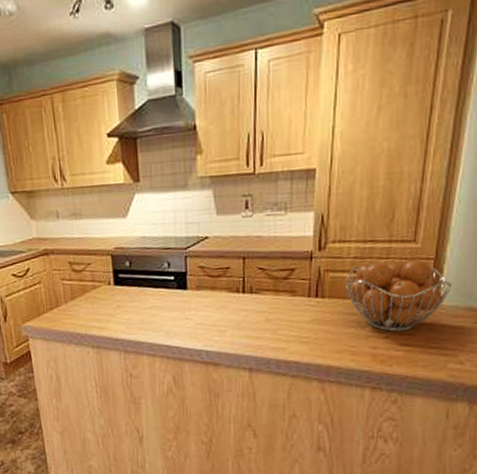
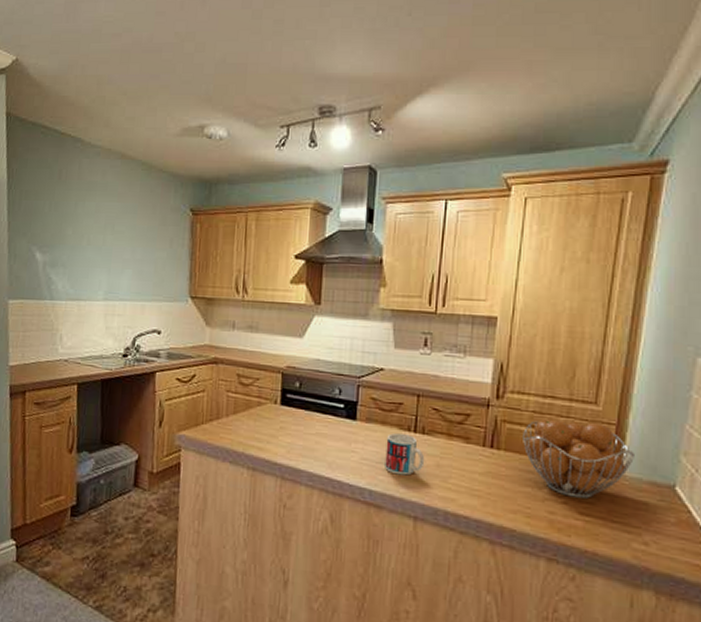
mug: none [217,296,255,334] -> present [385,433,425,476]

